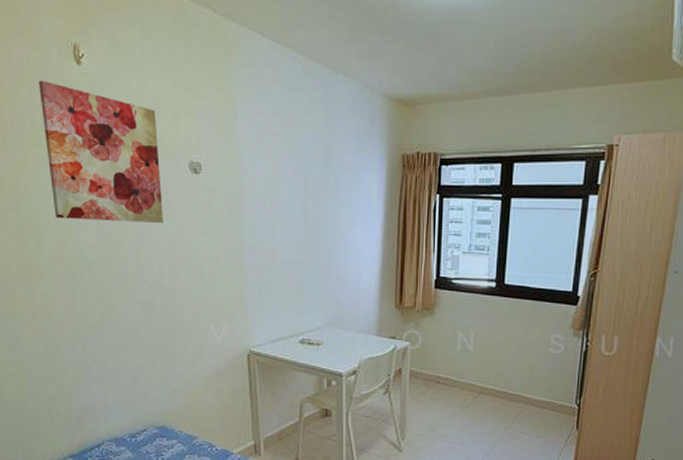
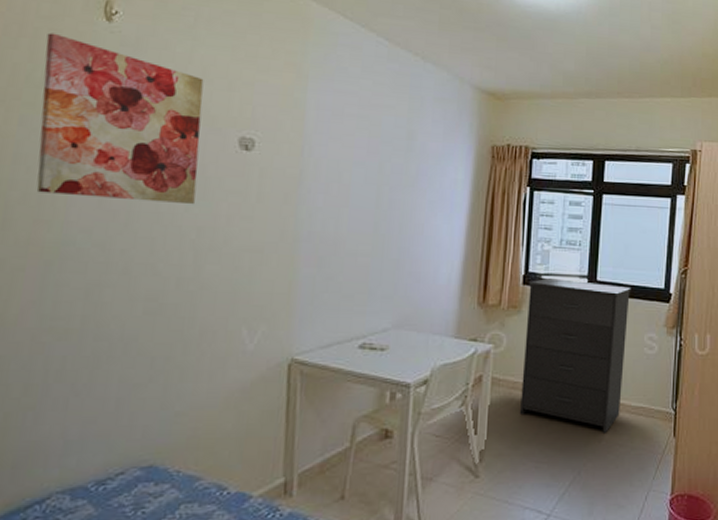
dresser: none [435,282,539,422] -> present [520,278,631,433]

